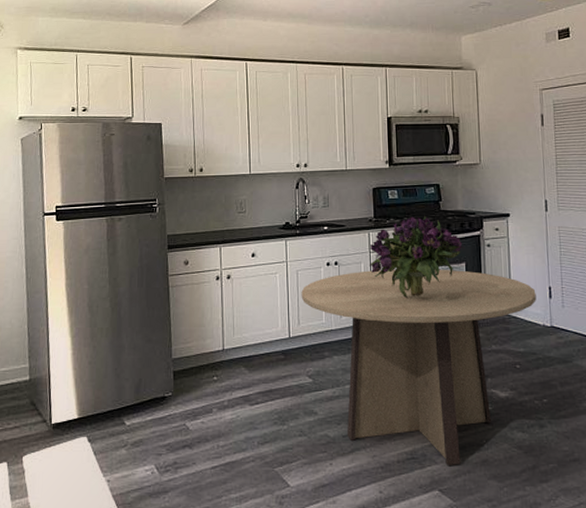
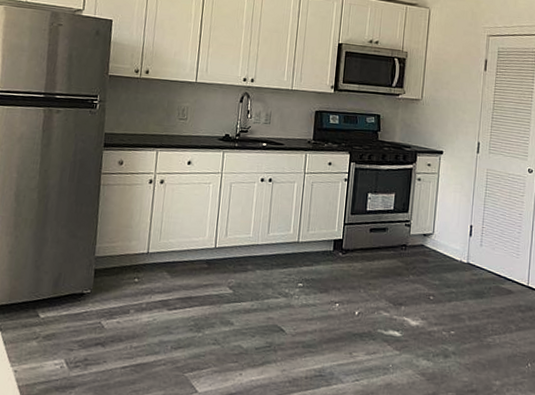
dining table: present [301,269,536,465] -> none [232,190,458,386]
bouquet: present [369,215,463,299] -> none [303,143,395,222]

